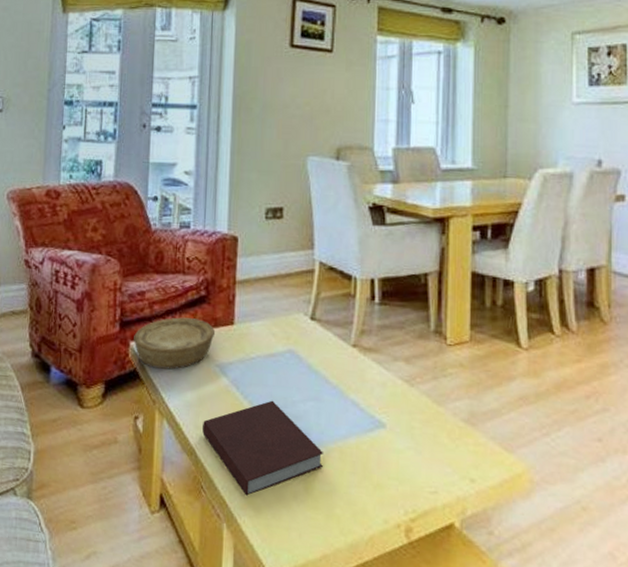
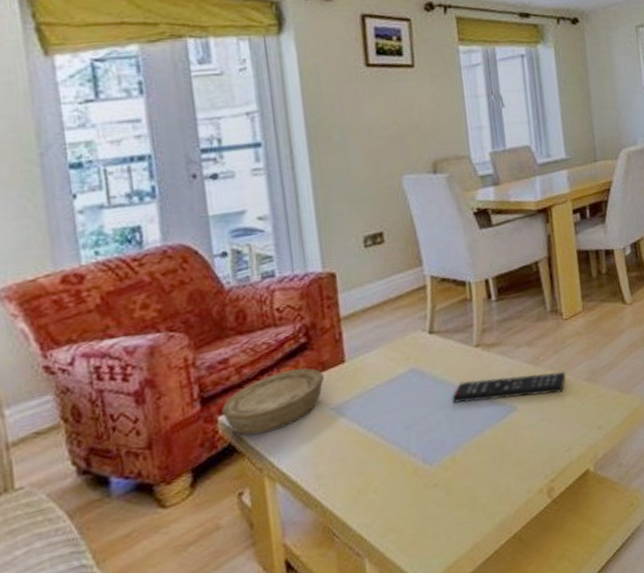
notebook: present [202,400,324,496] -> none [324,423,463,524]
remote control: none [322,378,442,425] -> present [451,371,566,404]

